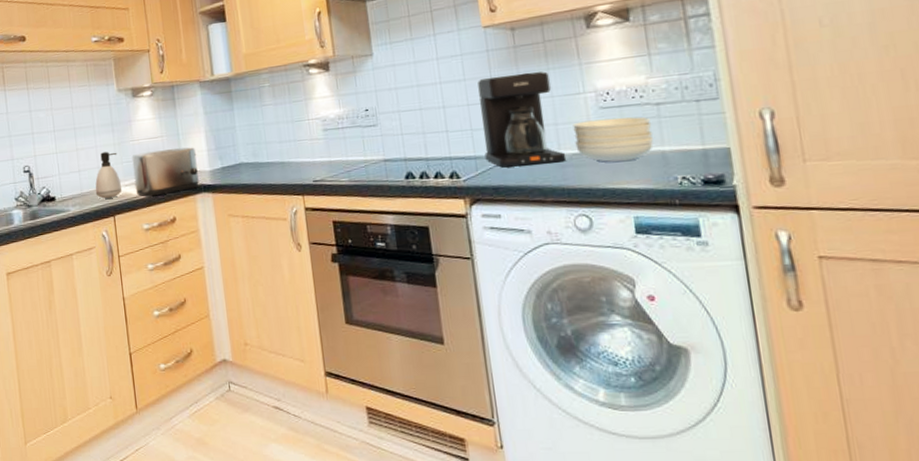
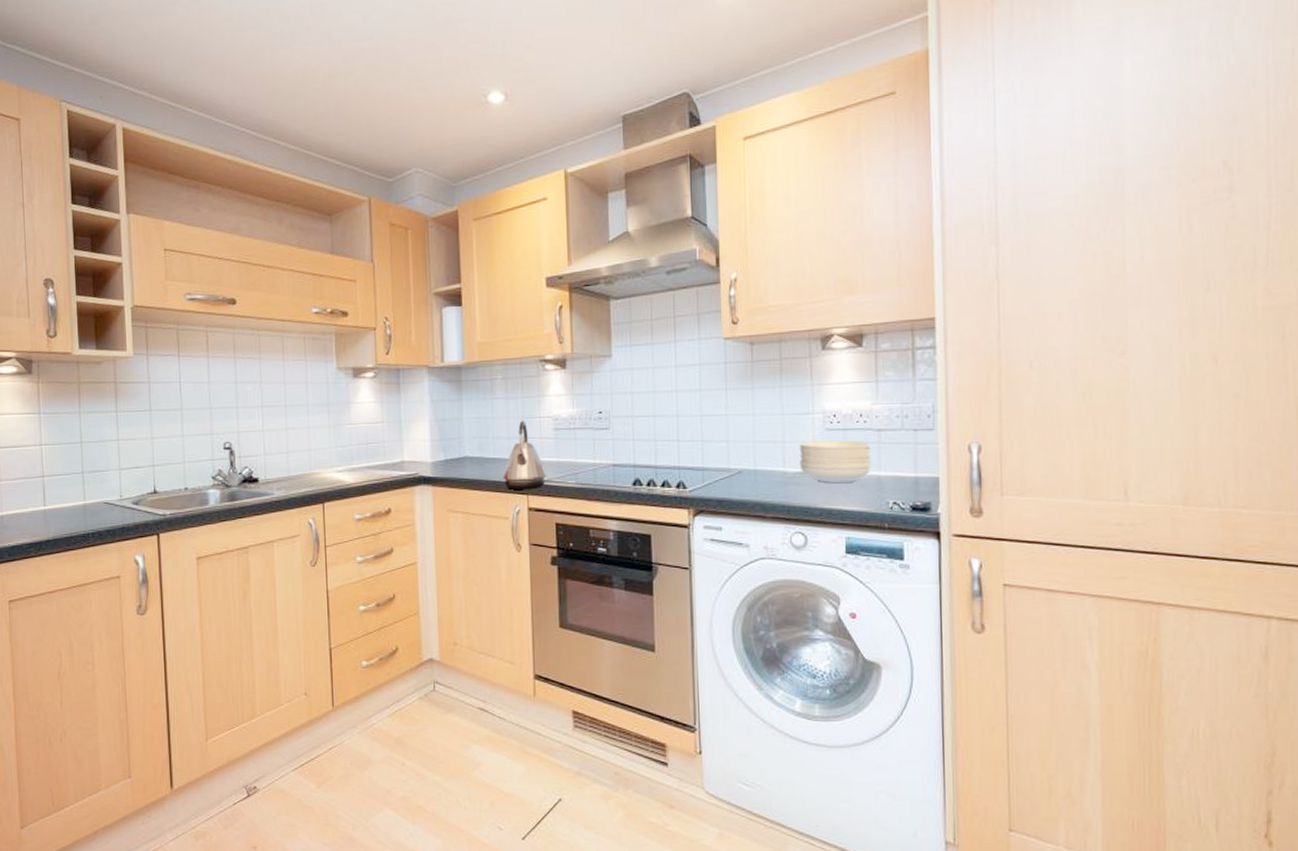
soap dispenser: present [95,152,122,199] -> none [304,434,335,484]
toaster: present [132,147,199,197] -> none [347,435,419,485]
kettle: none [277,124,320,192] -> present [502,420,547,491]
coffee maker: present [477,71,567,168] -> none [712,389,790,481]

